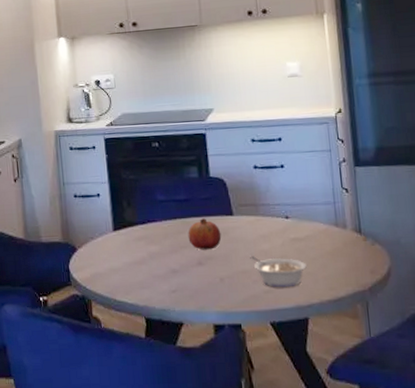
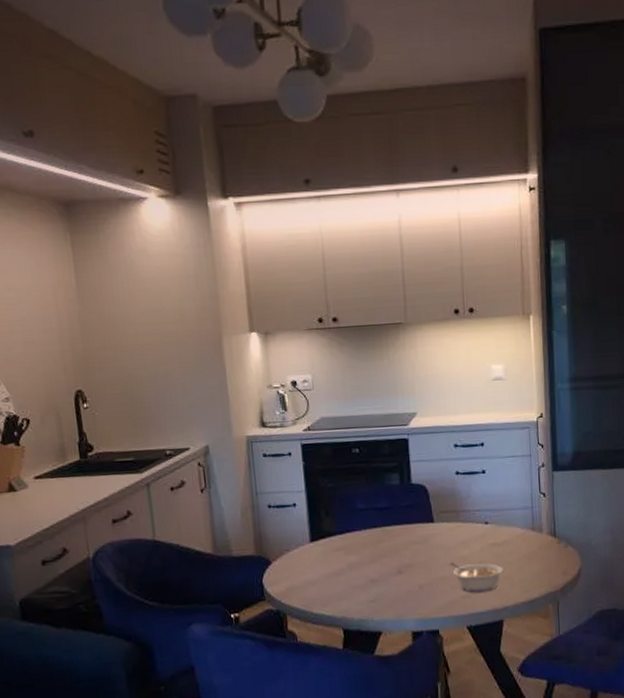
fruit: present [188,218,222,250] -> none [388,526,422,559]

